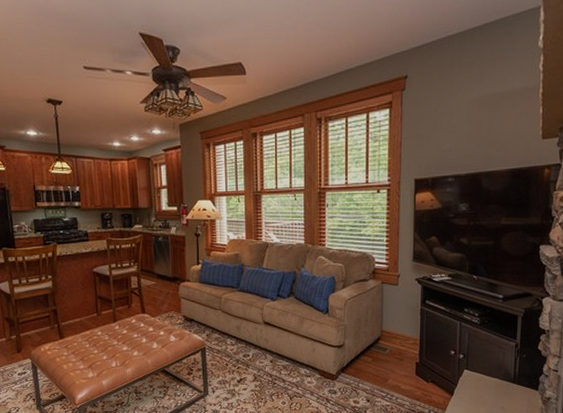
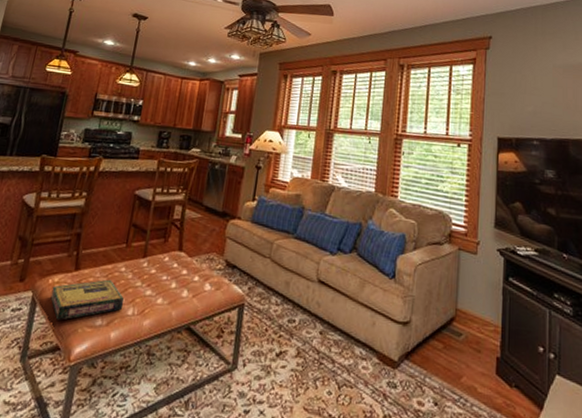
video game box: none [46,342,107,377] -> present [50,279,125,320]

